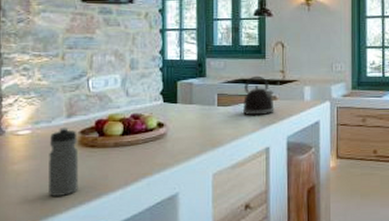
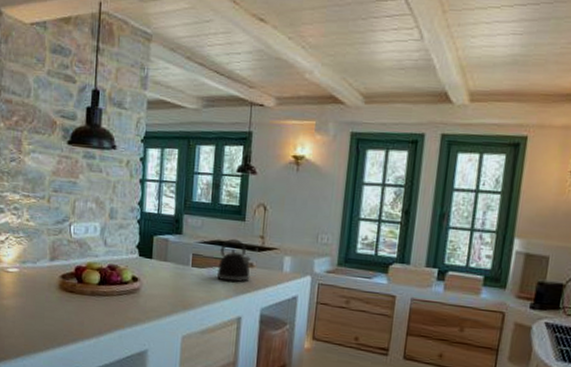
water bottle: present [49,126,79,196] -> none [32,269,59,336]

